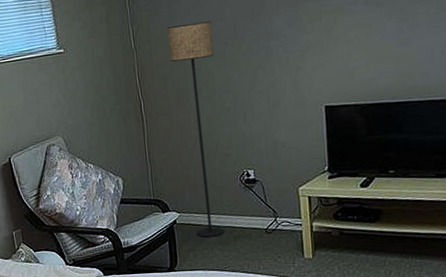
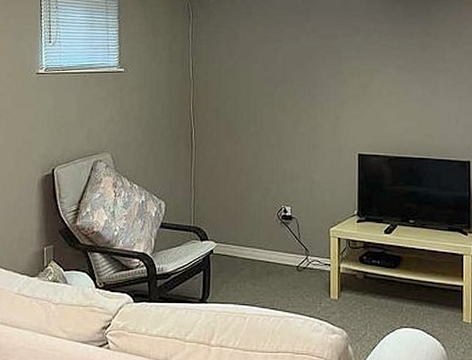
floor lamp: present [167,20,225,237] -> none [224,62,265,270]

